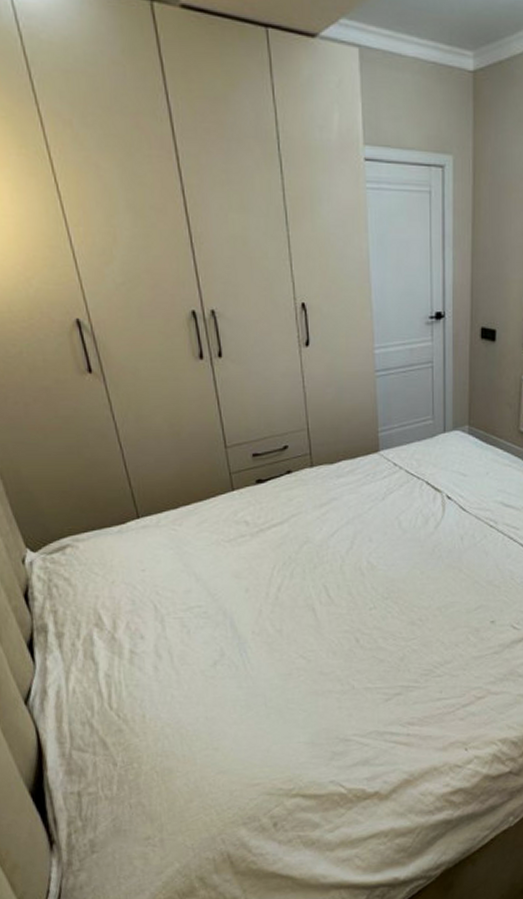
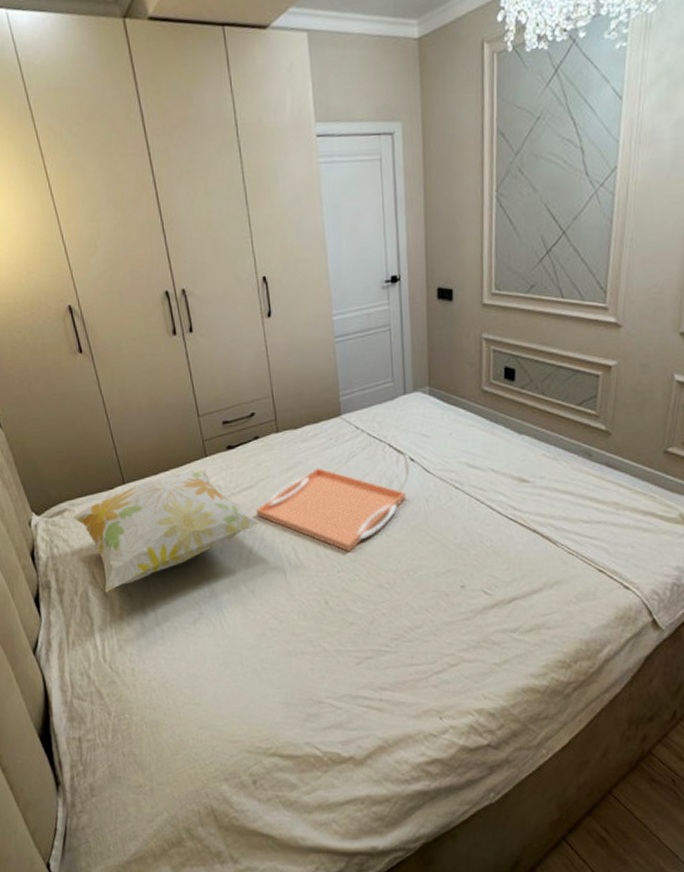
decorative pillow: none [75,504,292,636] -> present [72,470,262,593]
serving tray: none [285,504,442,590] -> present [255,468,406,552]

